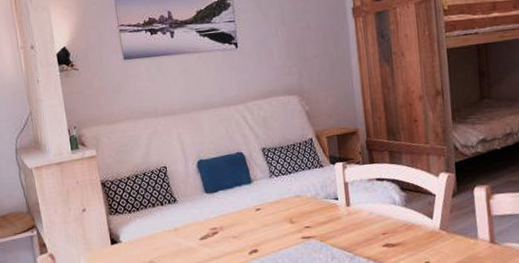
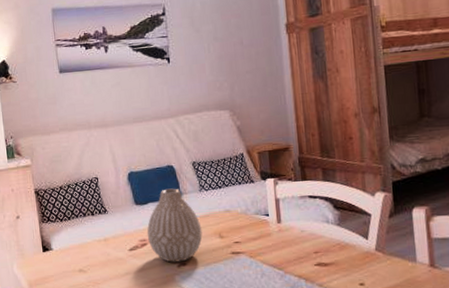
vase: none [217,175,274,250] -> present [147,188,203,263]

